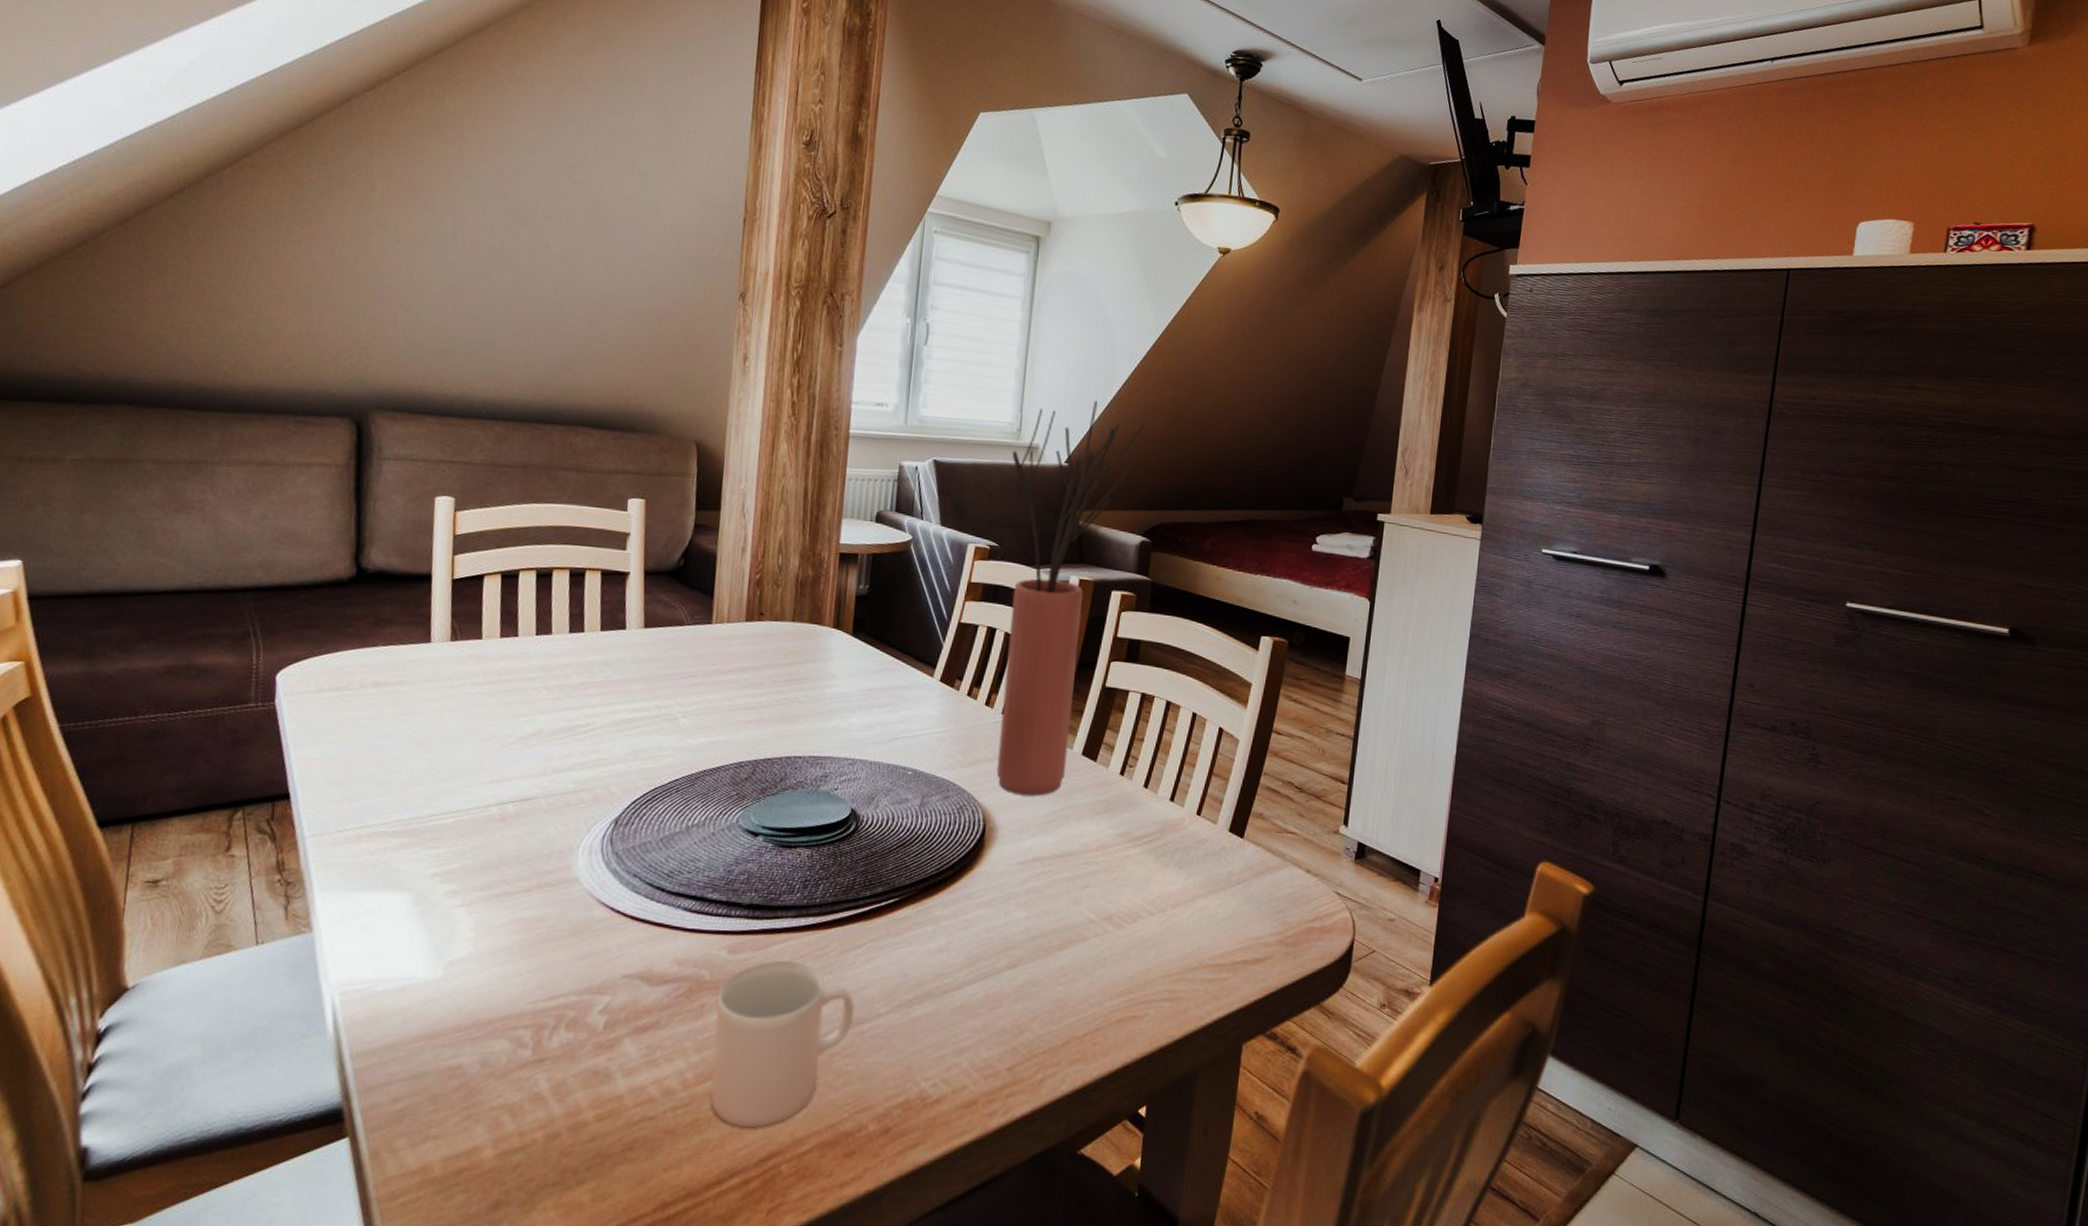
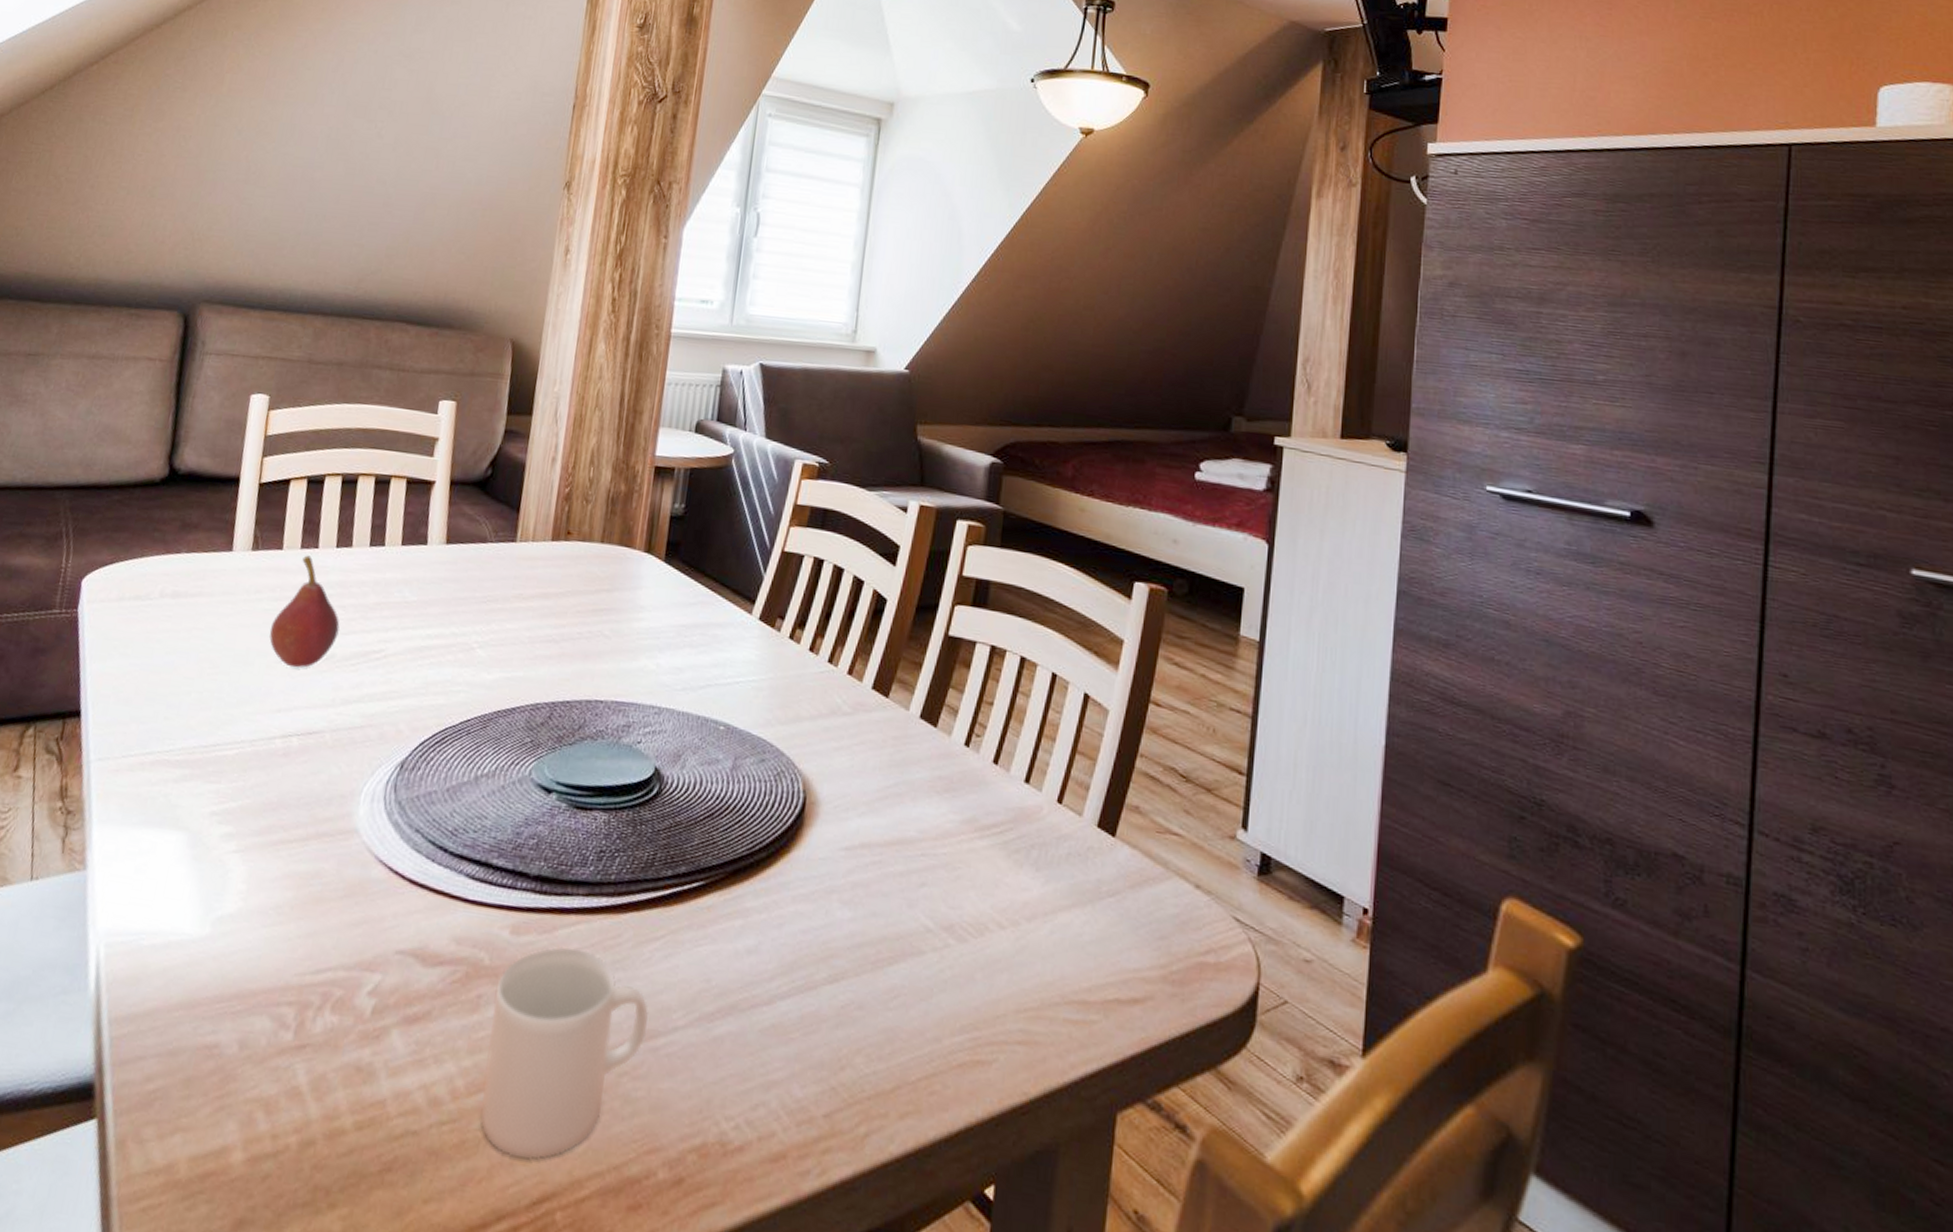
fruit: none [475,643,546,744] -> present [269,555,340,668]
vase: present [996,400,1145,796] -> none [820,299,997,766]

